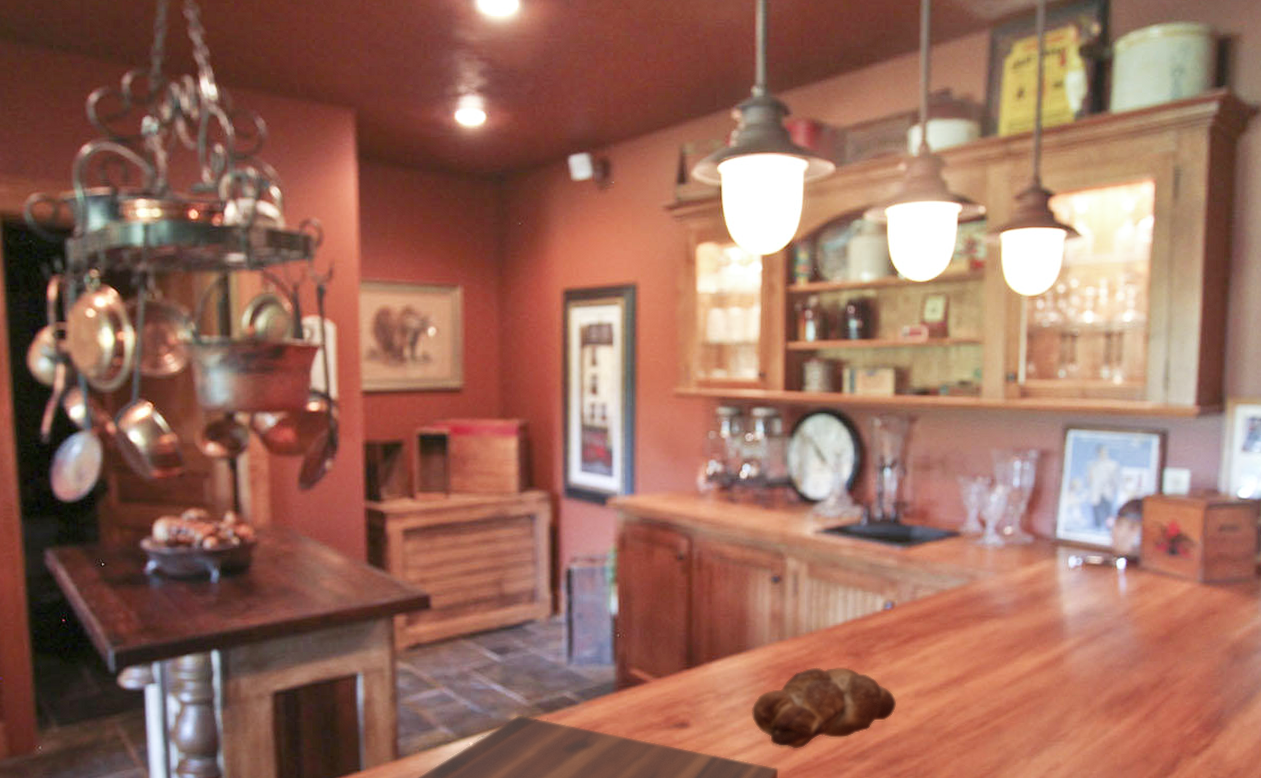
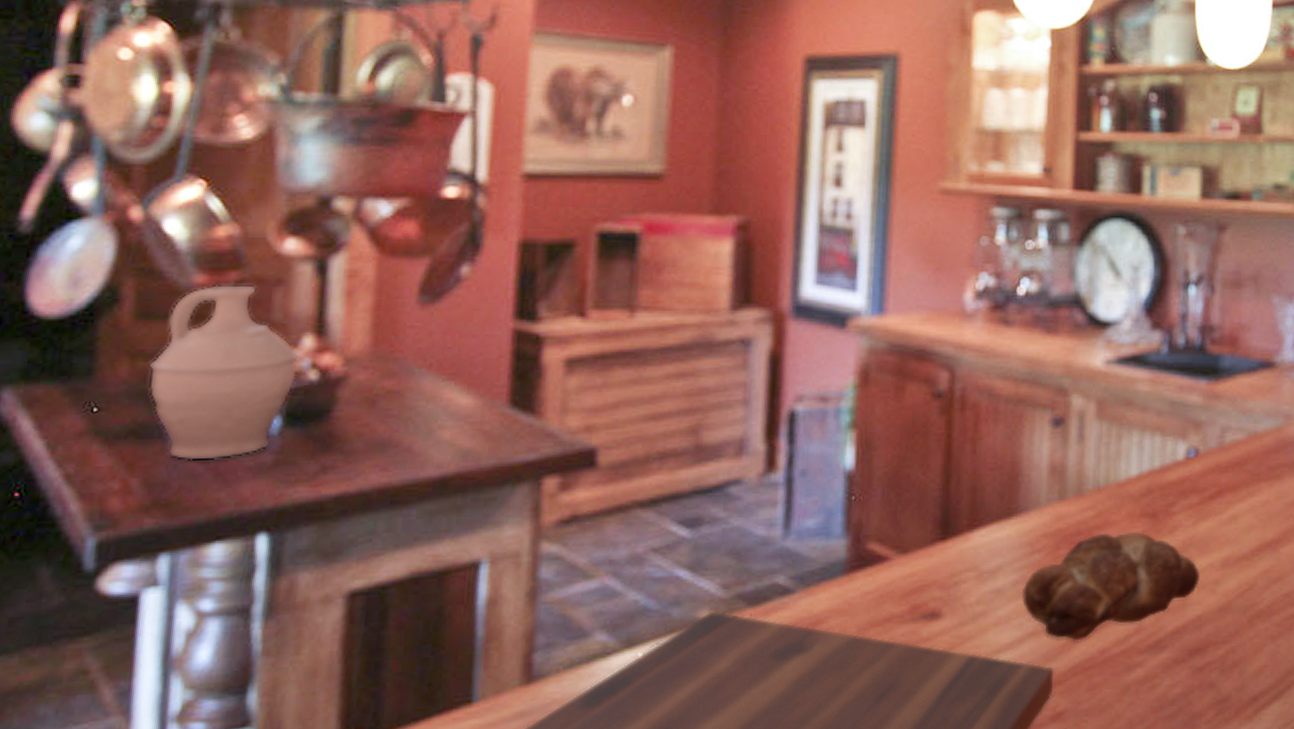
ceramic jug: none [132,477,226,600] -> present [149,285,301,461]

